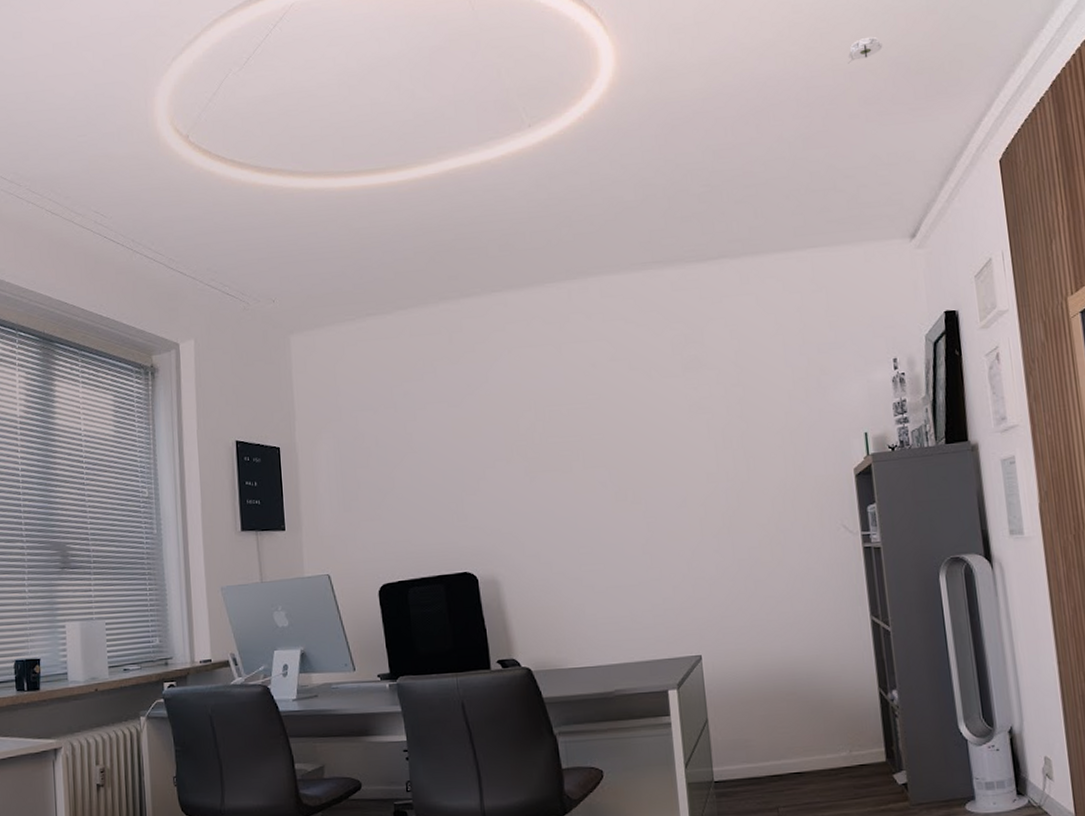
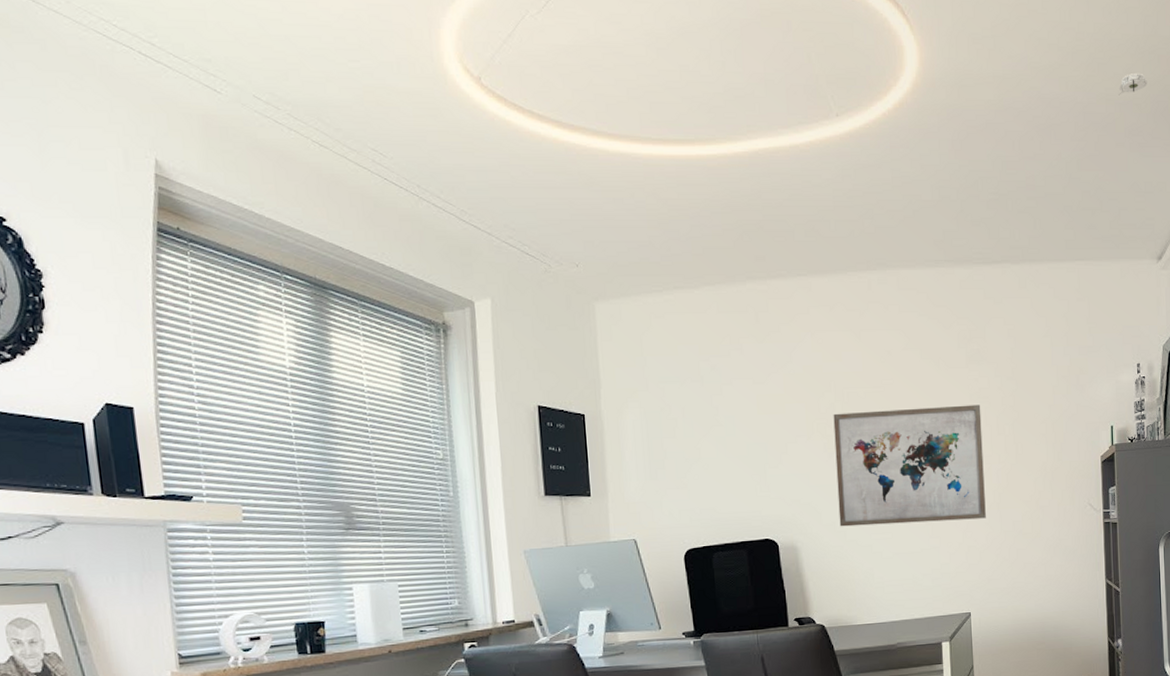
wall art: none [534,416,715,558] -> present [833,404,986,527]

